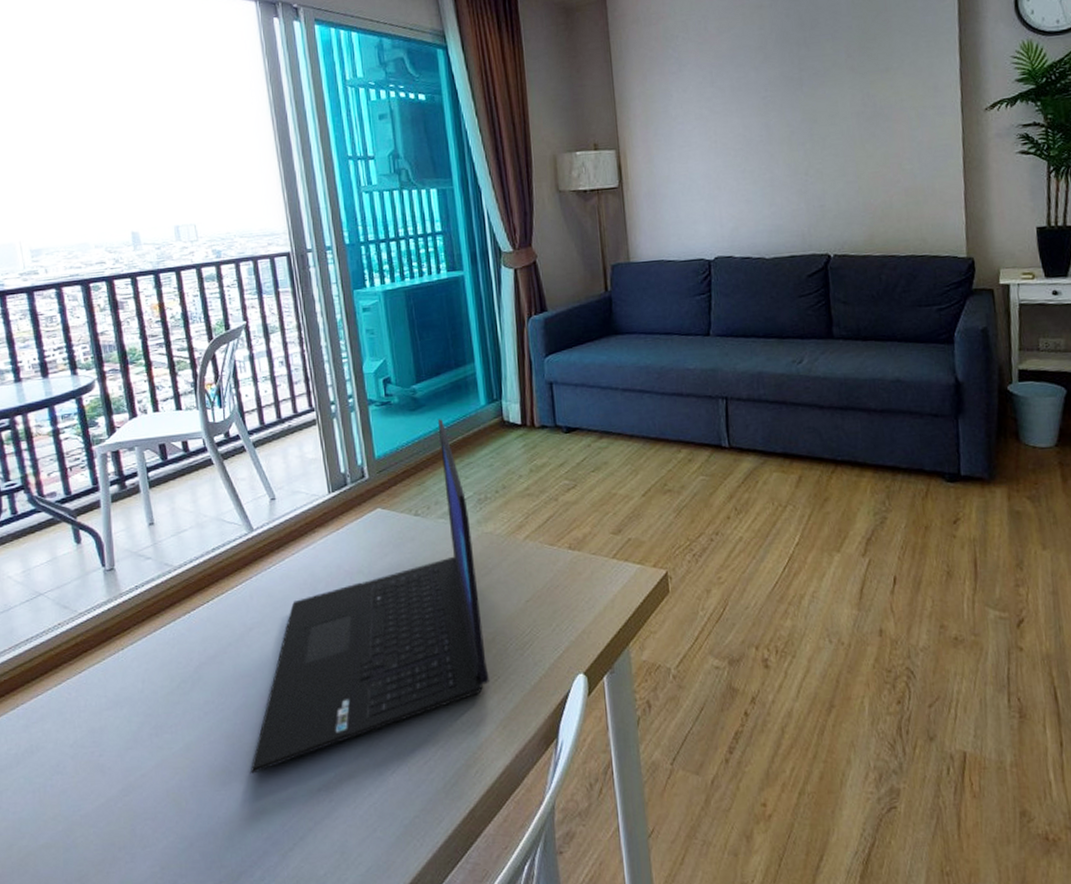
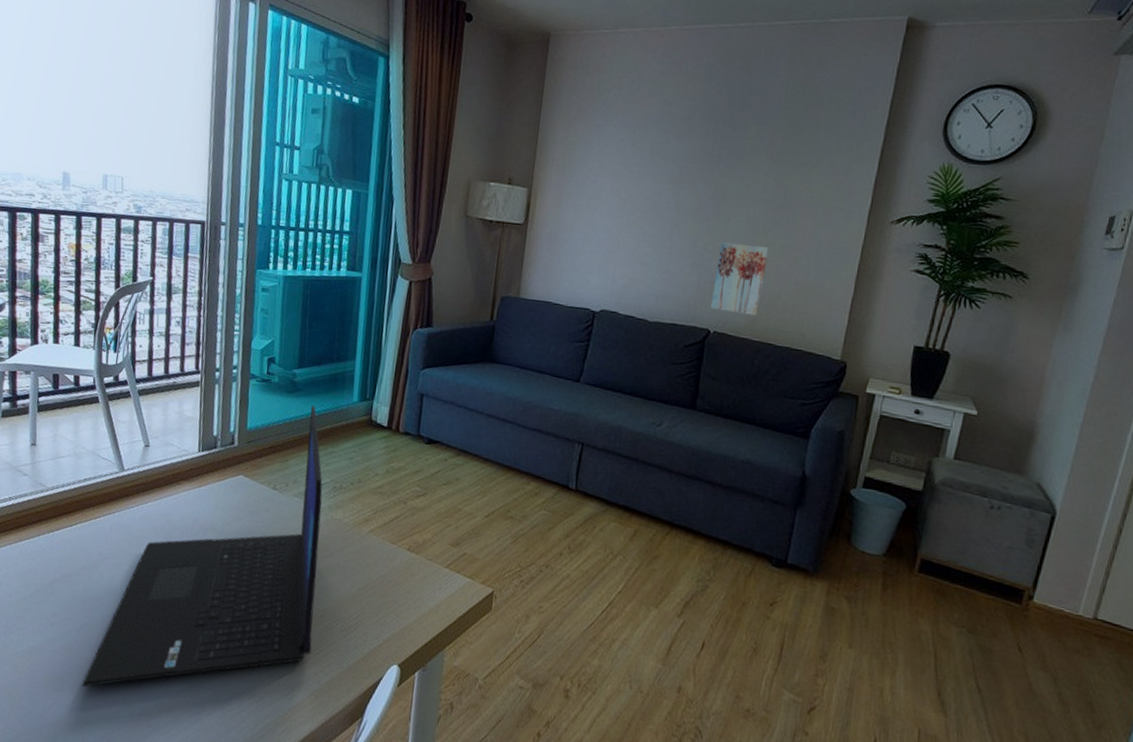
wall art: none [822,159,874,233] -> present [710,242,770,316]

